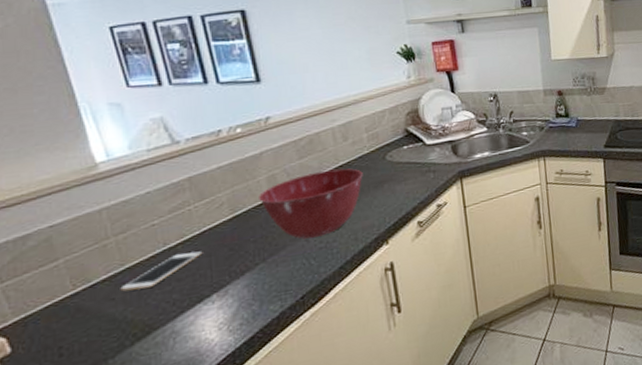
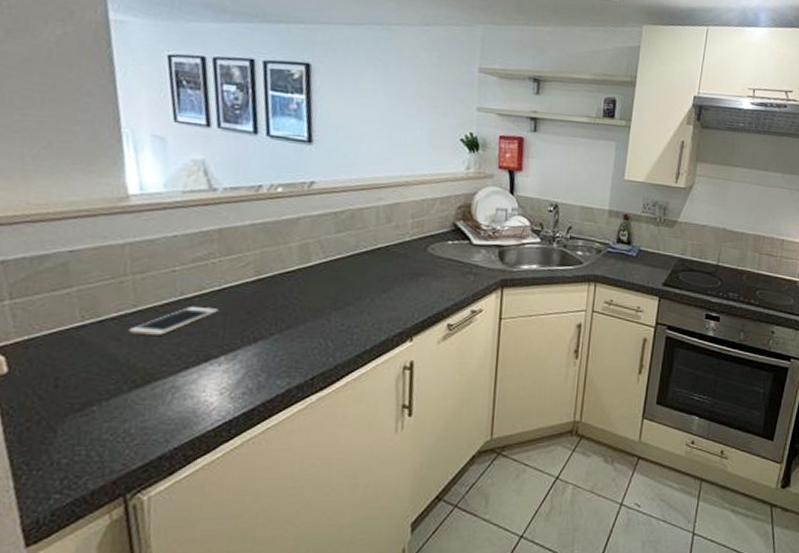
mixing bowl: present [259,168,363,239] -> none [287,249,400,319]

